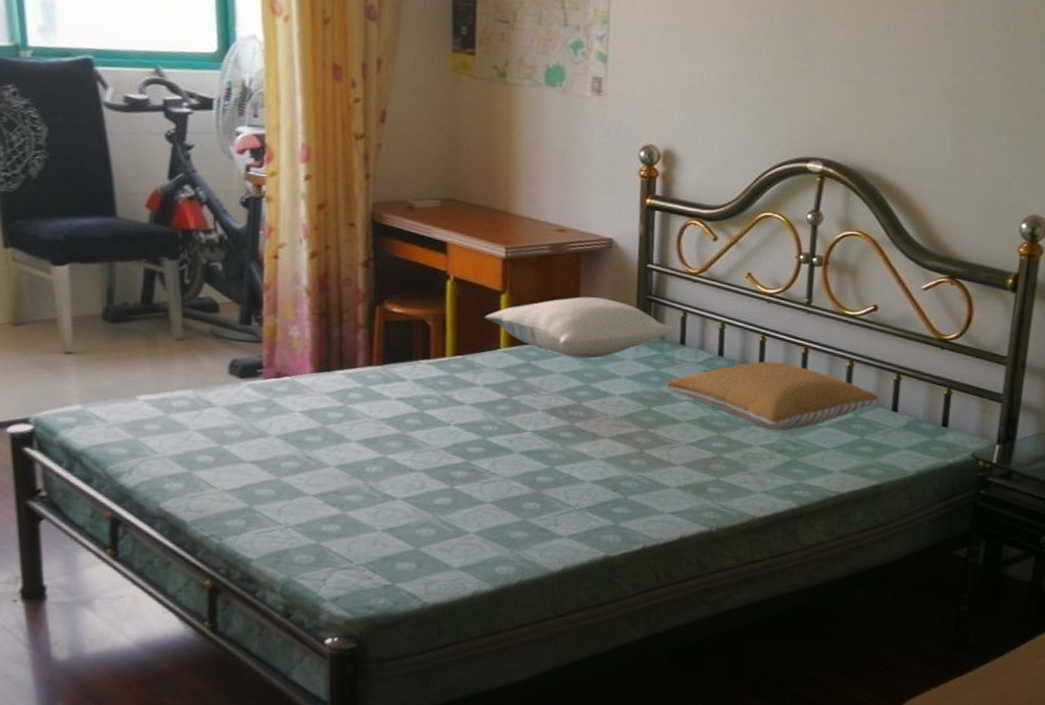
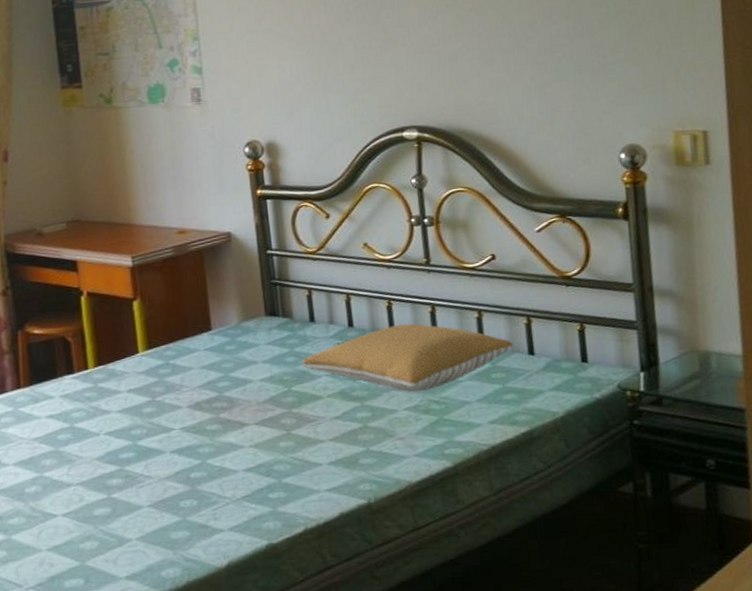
pillow: present [485,296,674,359] -> none [120,289,302,351]

